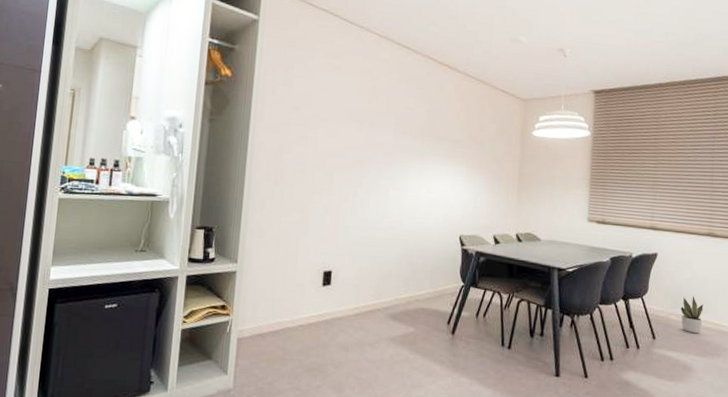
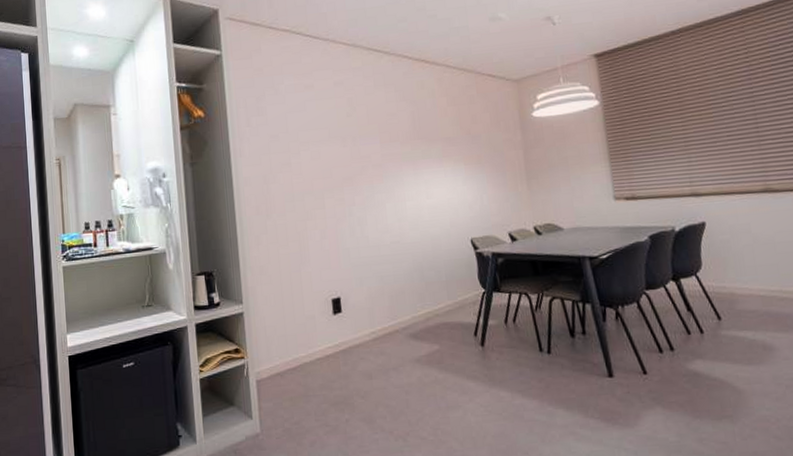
potted plant: present [680,295,704,334] -> none [746,263,777,307]

